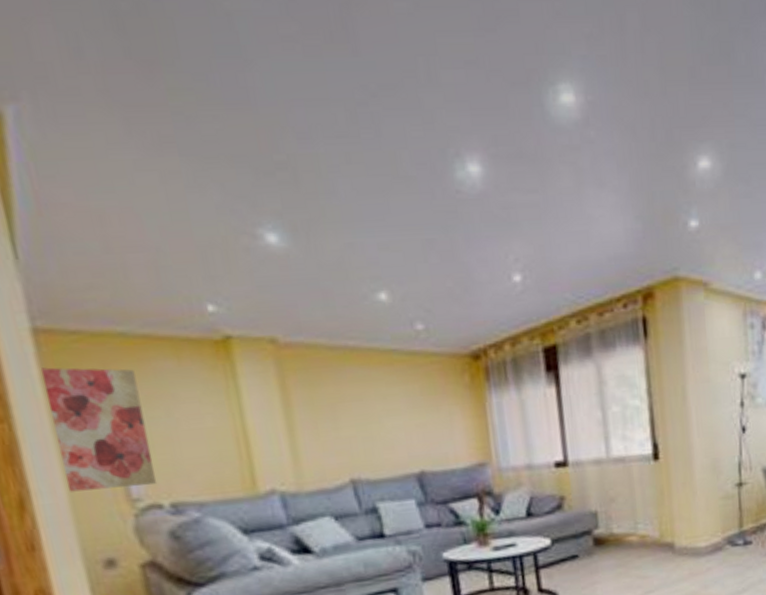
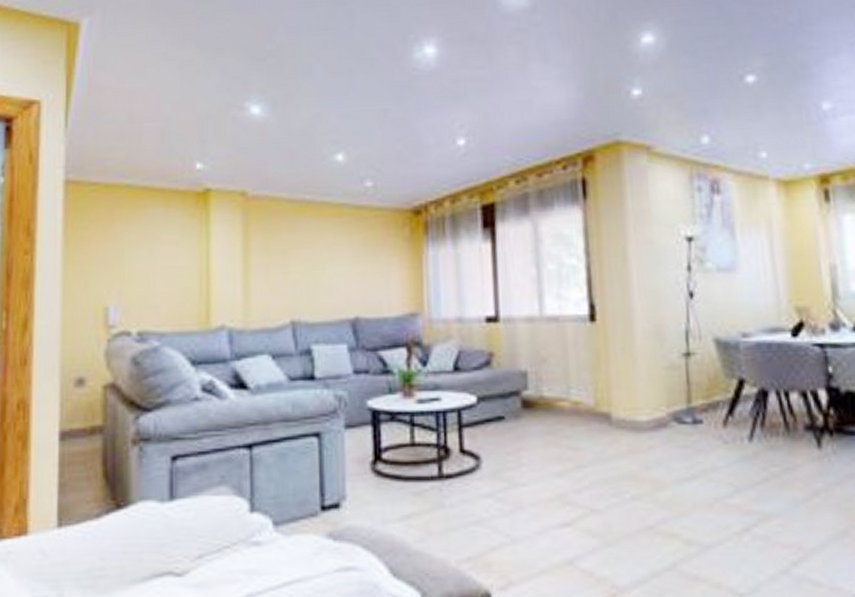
wall art: present [40,367,157,492] -> none [62,211,131,316]

